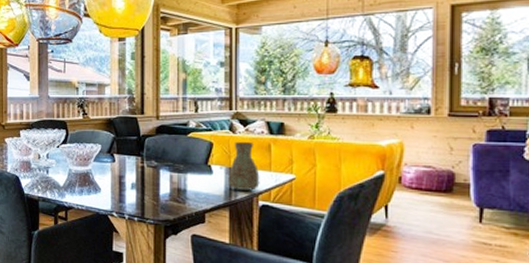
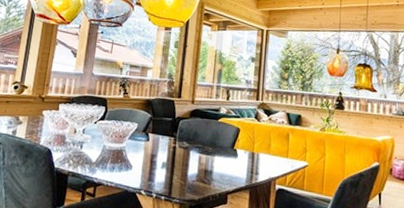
decorative vase: present [228,141,260,192] -> none [250,129,278,175]

